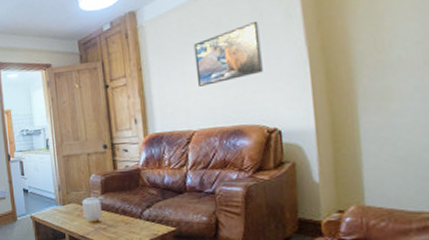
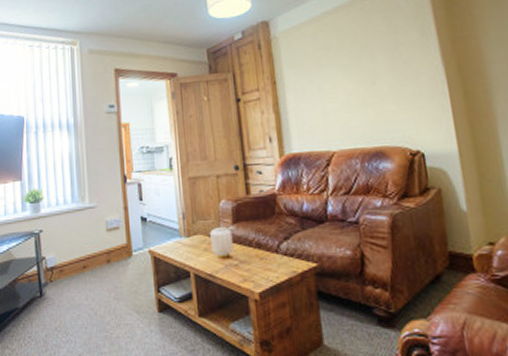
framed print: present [193,20,263,87] -> none [329,37,402,103]

